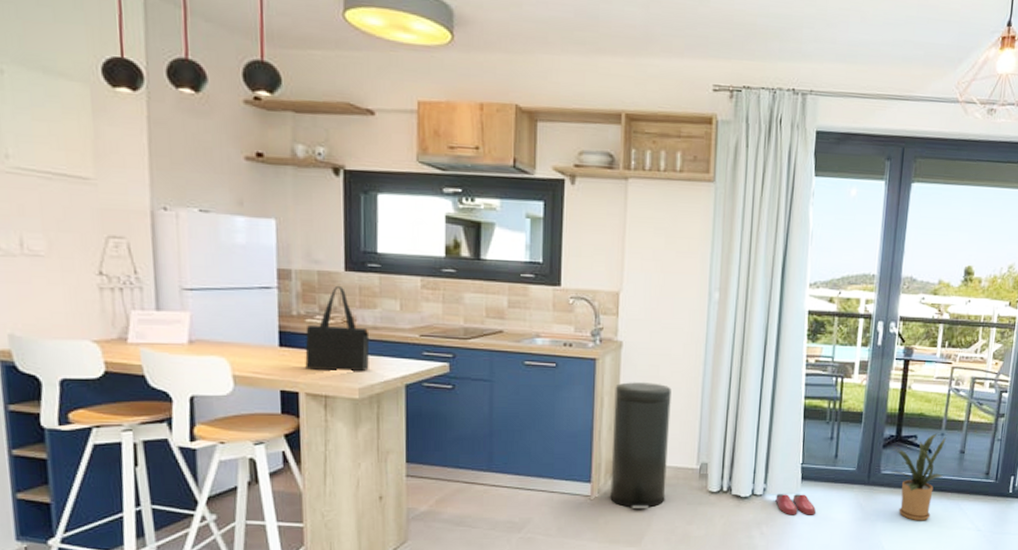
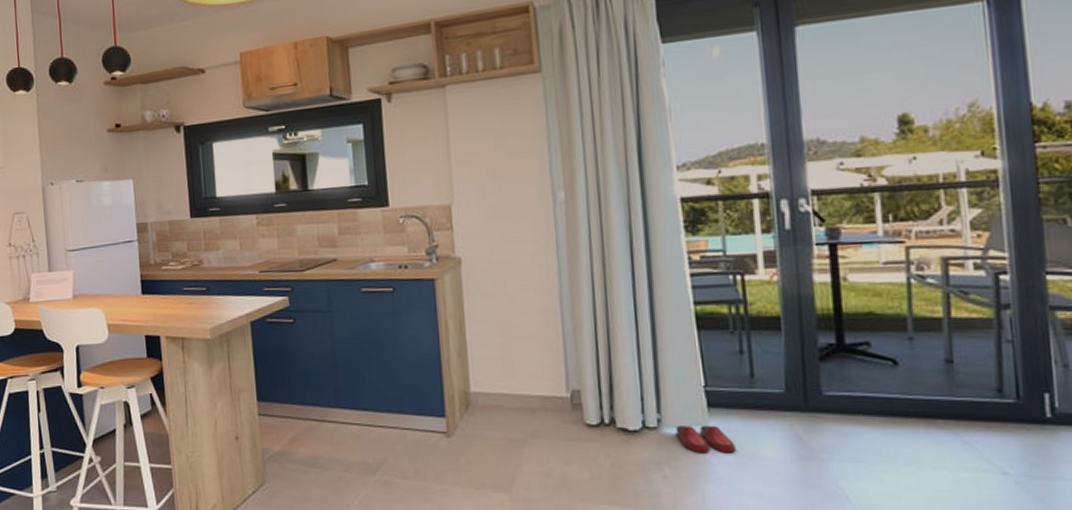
tote bag: present [305,285,370,372] -> none [162,232,217,314]
pedal bin: present [610,382,671,509] -> none [459,300,534,448]
house plant: present [890,433,946,521] -> none [834,337,926,461]

